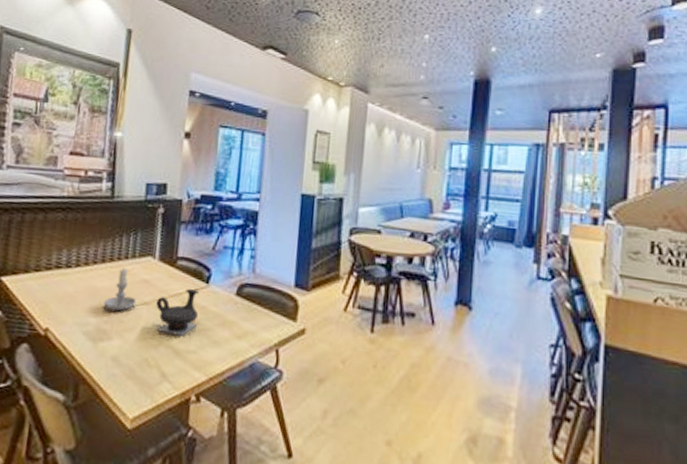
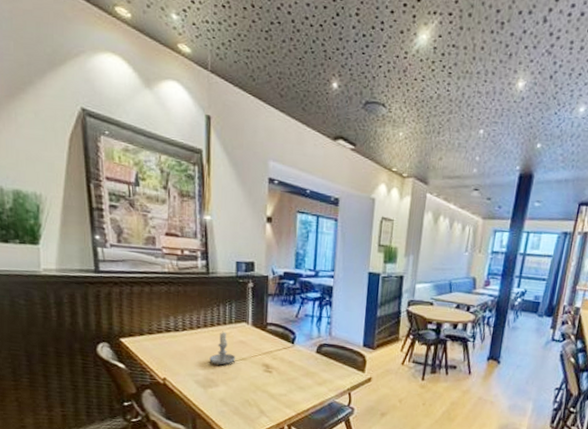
teapot: present [155,289,200,336] -> none [251,348,287,384]

